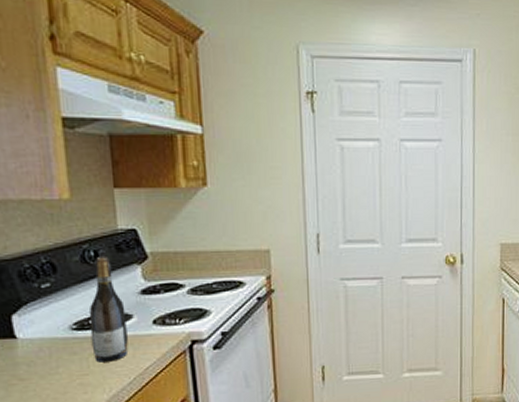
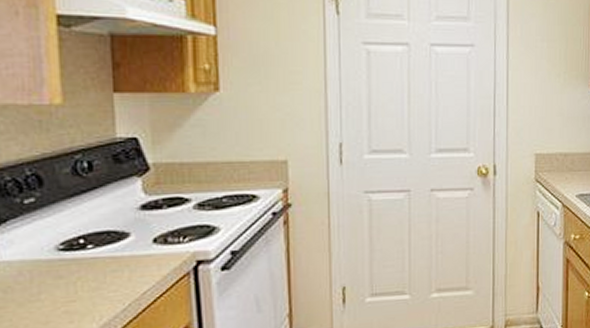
wine bottle: present [89,257,129,363] -> none [79,168,124,287]

